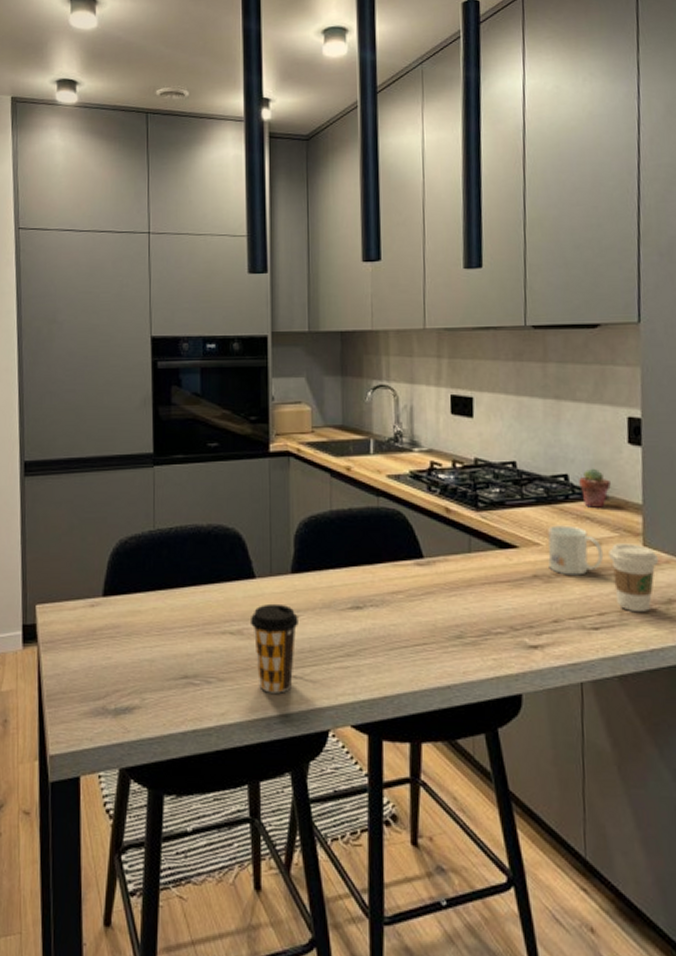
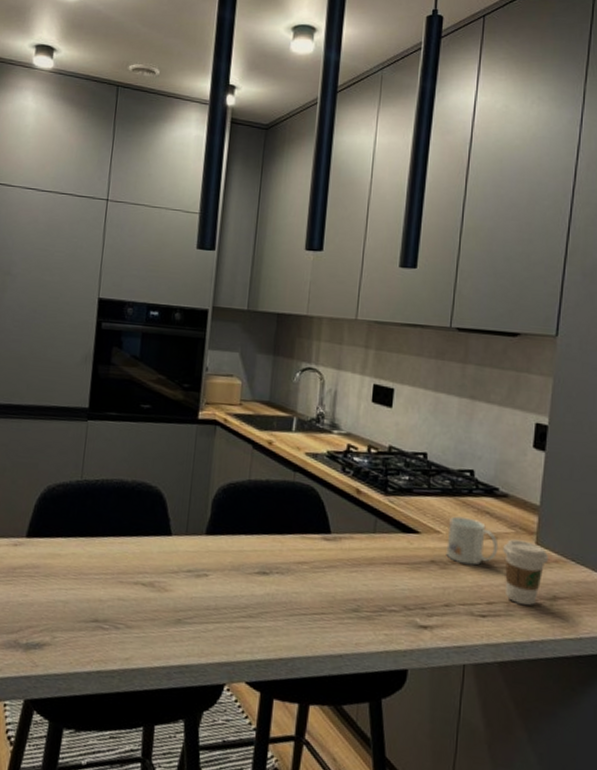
coffee cup: present [249,603,298,693] -> none [161,560,208,646]
potted succulent: present [579,468,611,508] -> none [483,467,513,505]

